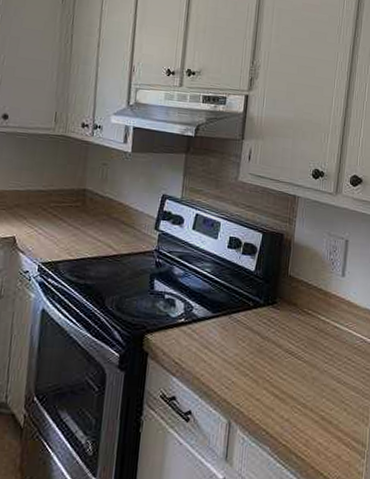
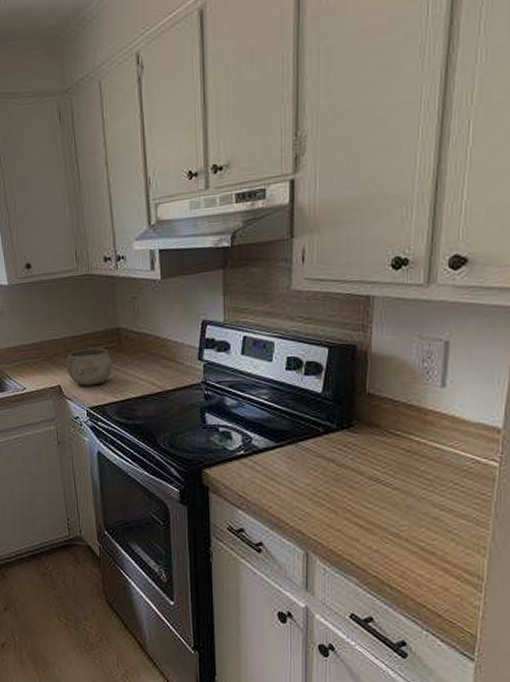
bowl: none [24,204,74,241] -> present [66,347,112,386]

